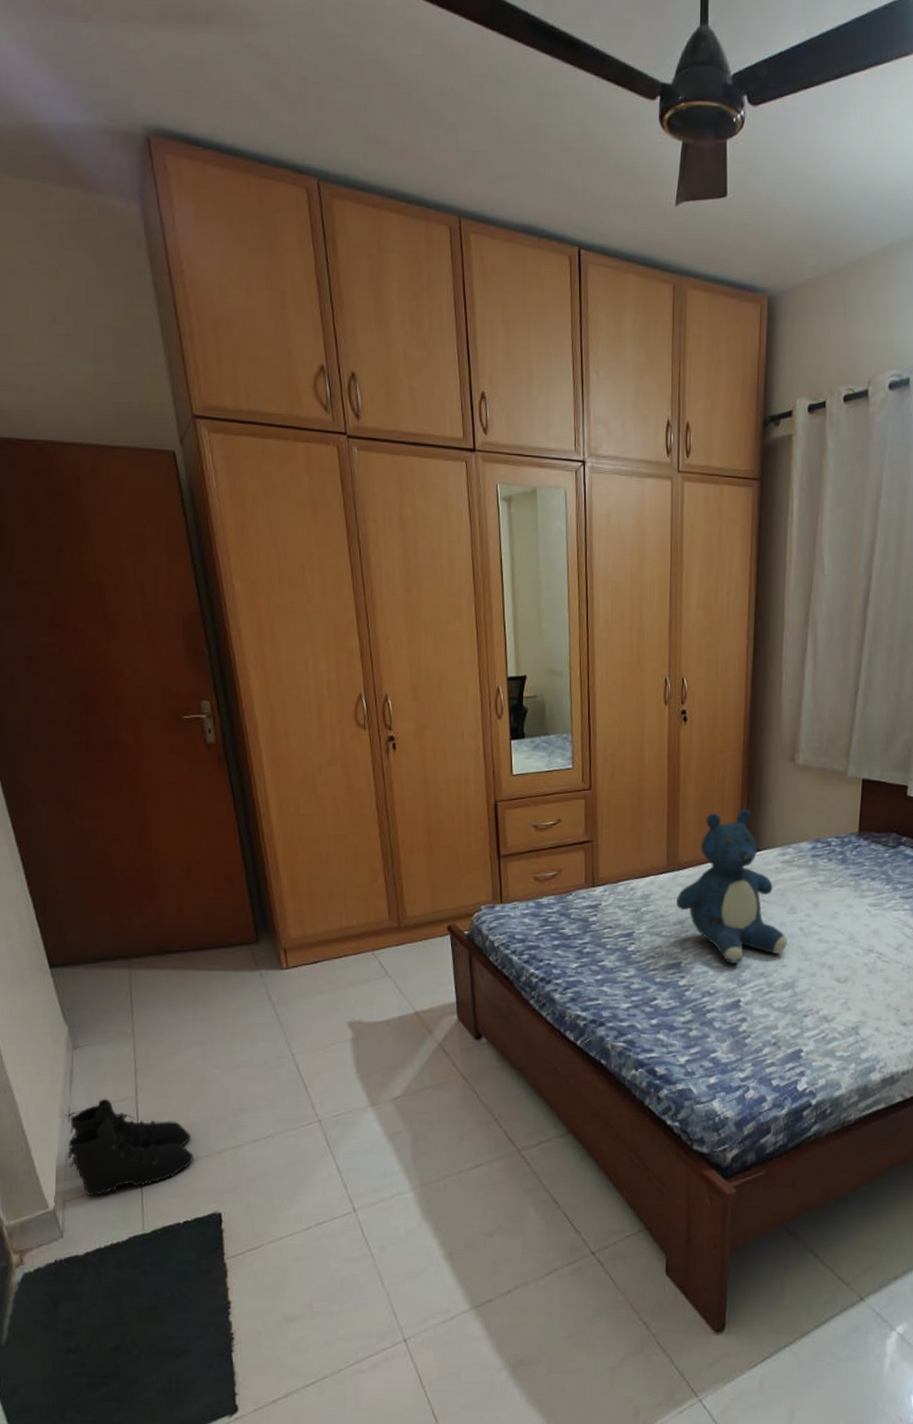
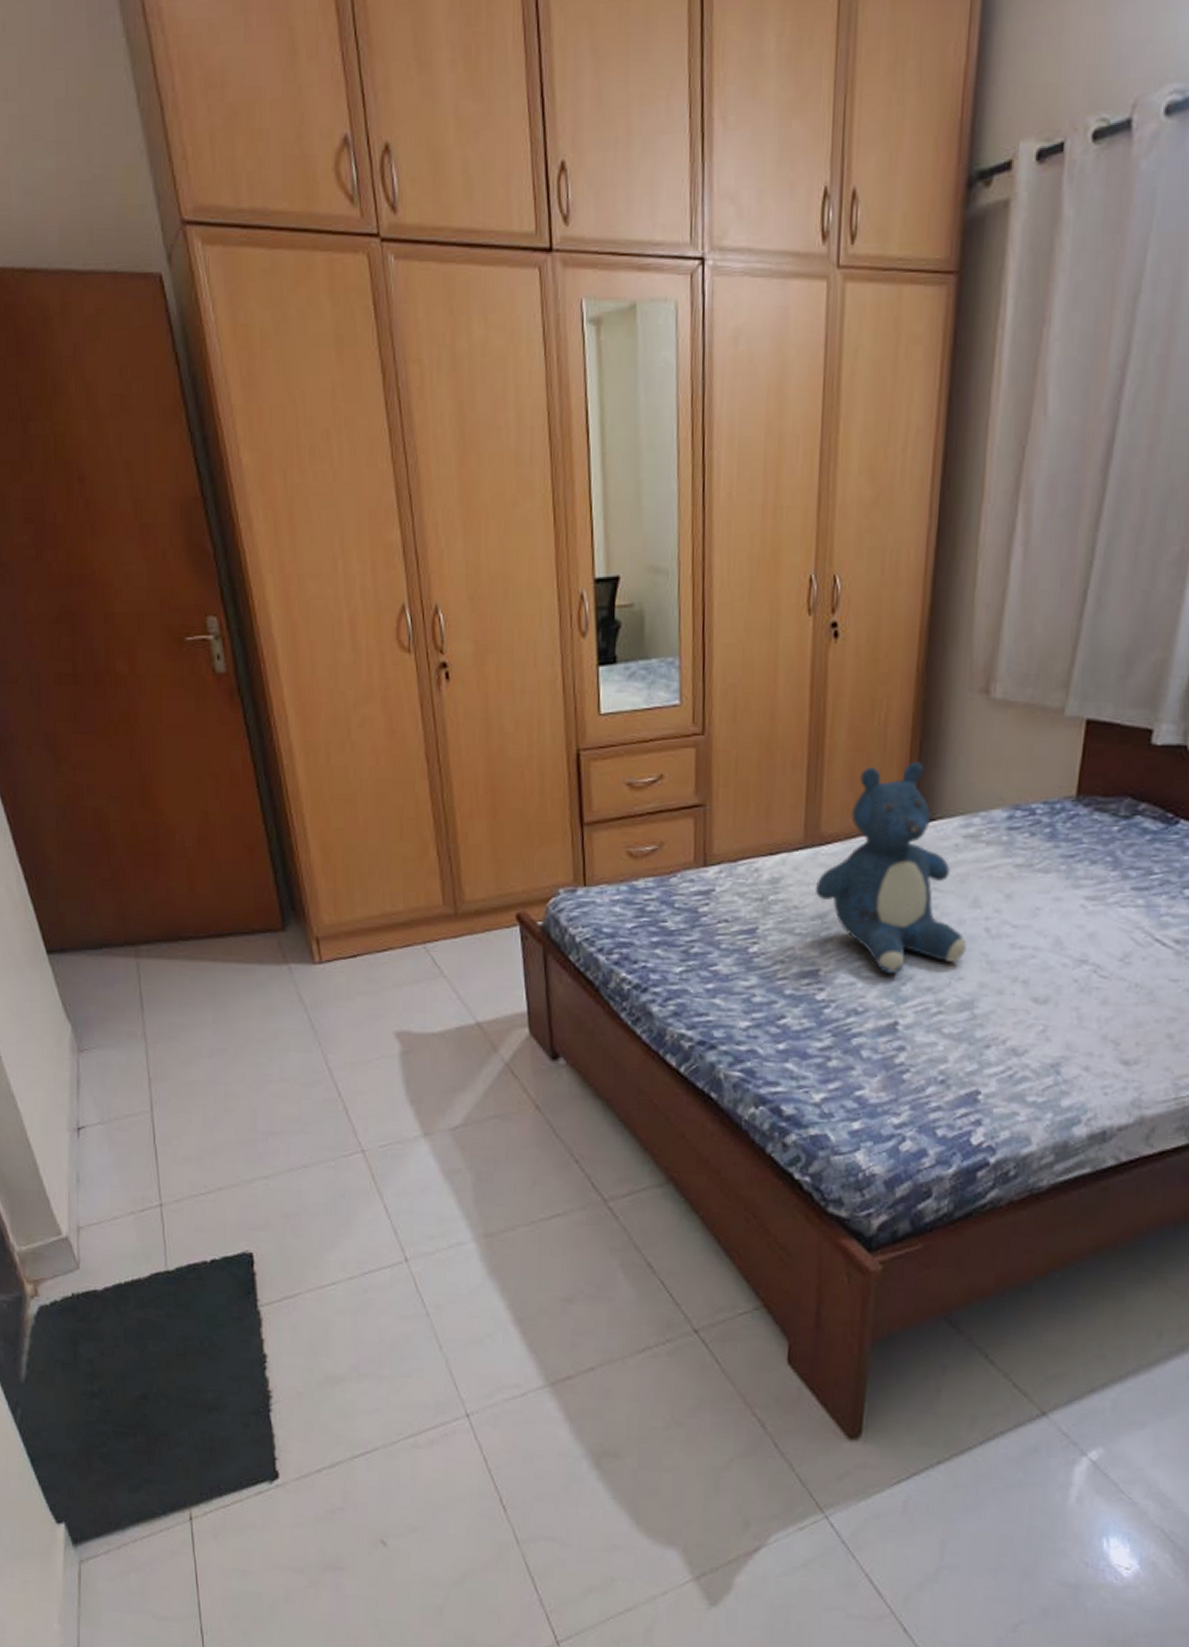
boots: present [67,1099,193,1196] -> none [78,1112,219,1224]

